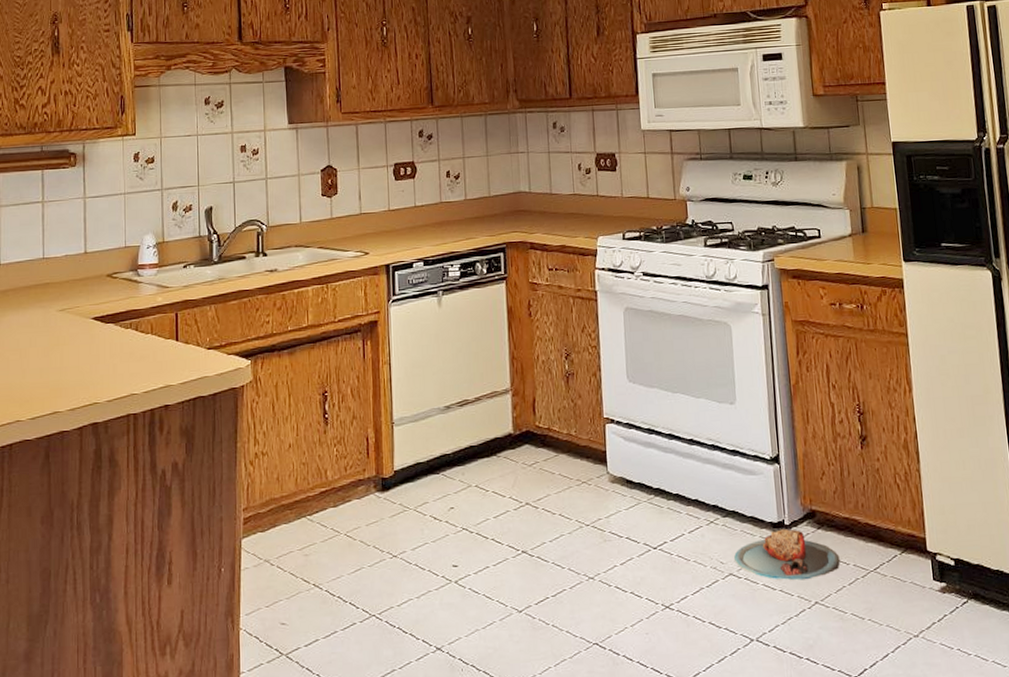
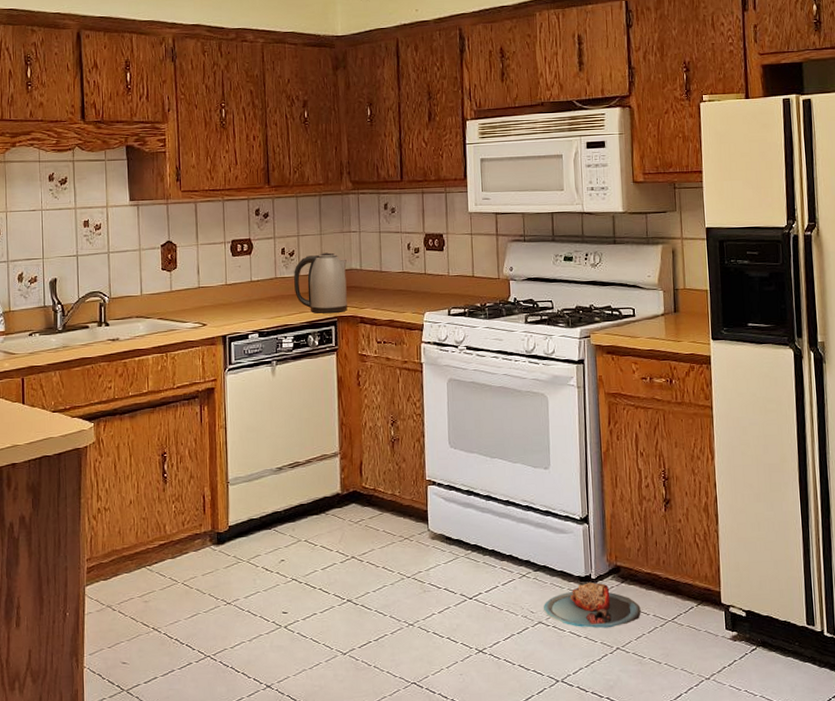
kettle: none [460,175,517,240] -> present [294,252,347,314]

